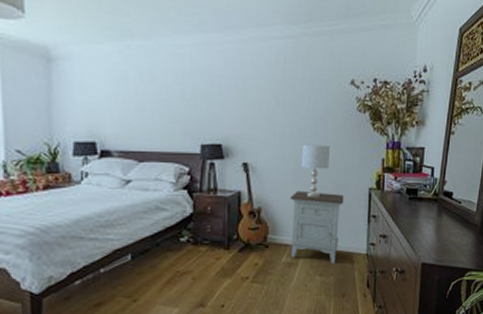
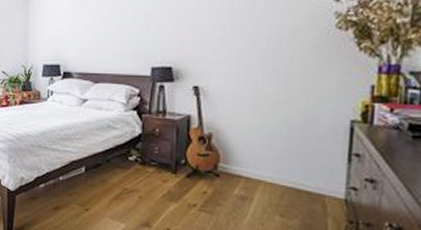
nightstand: present [289,190,344,264] -> none [245,118,315,205]
lamp: present [301,144,331,197] -> none [260,67,299,127]

